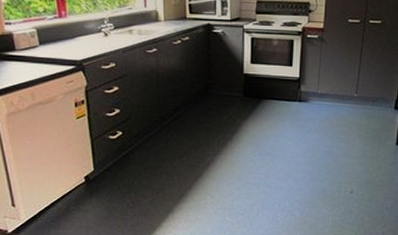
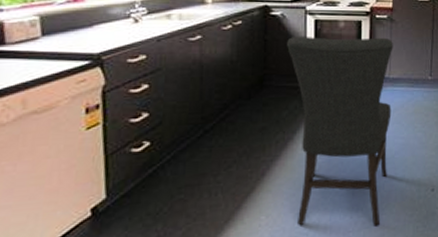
chair: none [227,51,322,215] -> present [287,36,393,227]

